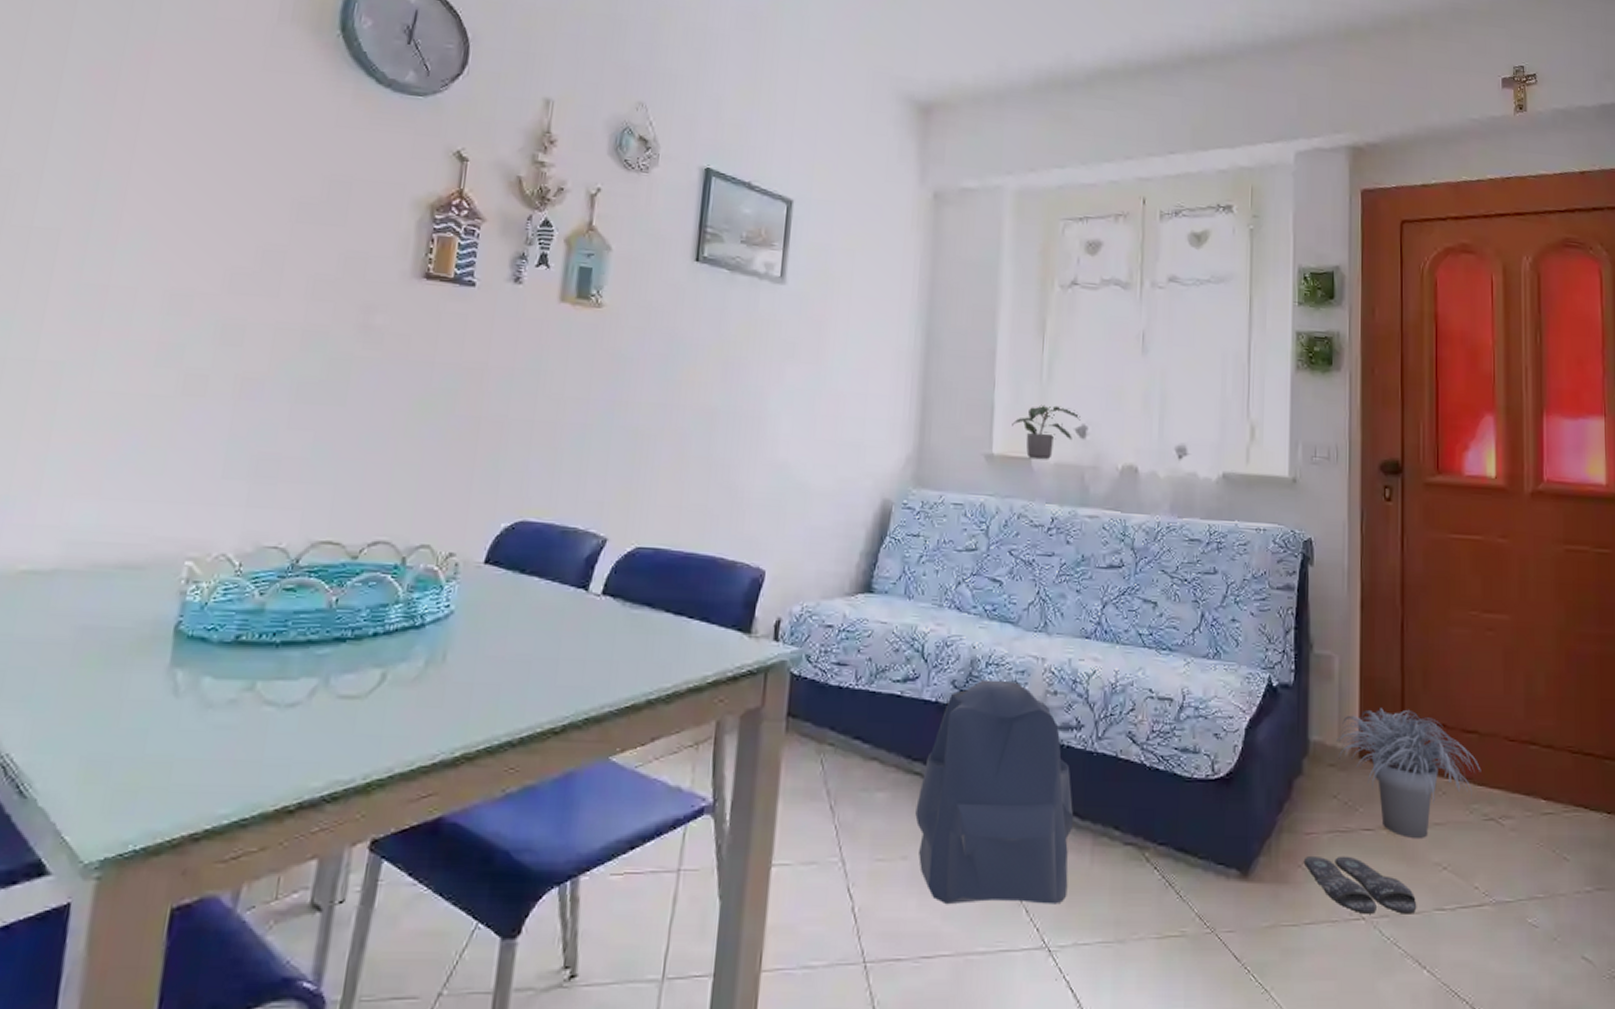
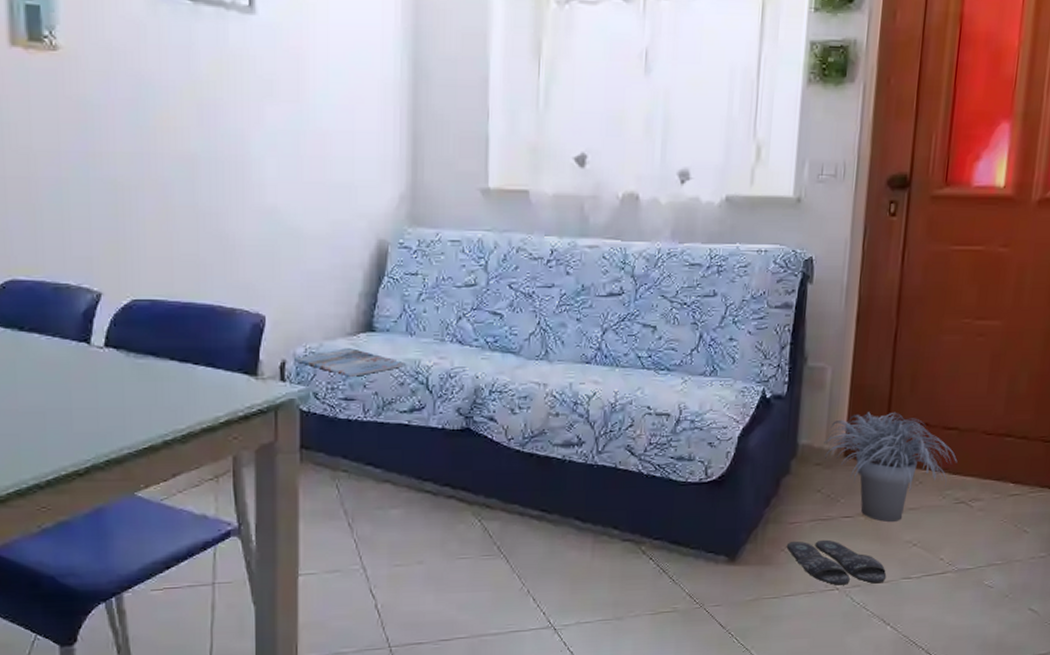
magazine: none [790,609,904,641] -> present [294,348,407,378]
backpack: present [915,679,1074,905] -> none [428,406,576,598]
potted plant: present [1012,404,1081,460] -> none [508,134,580,192]

